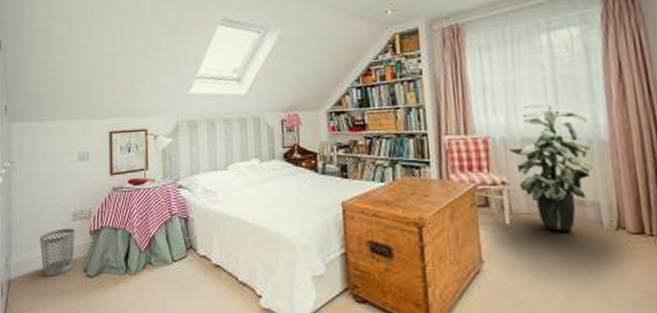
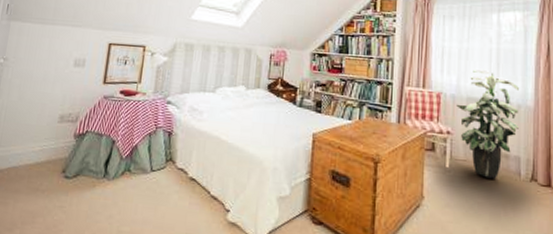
wastebasket: present [40,228,75,276] -> none [20,128,60,174]

